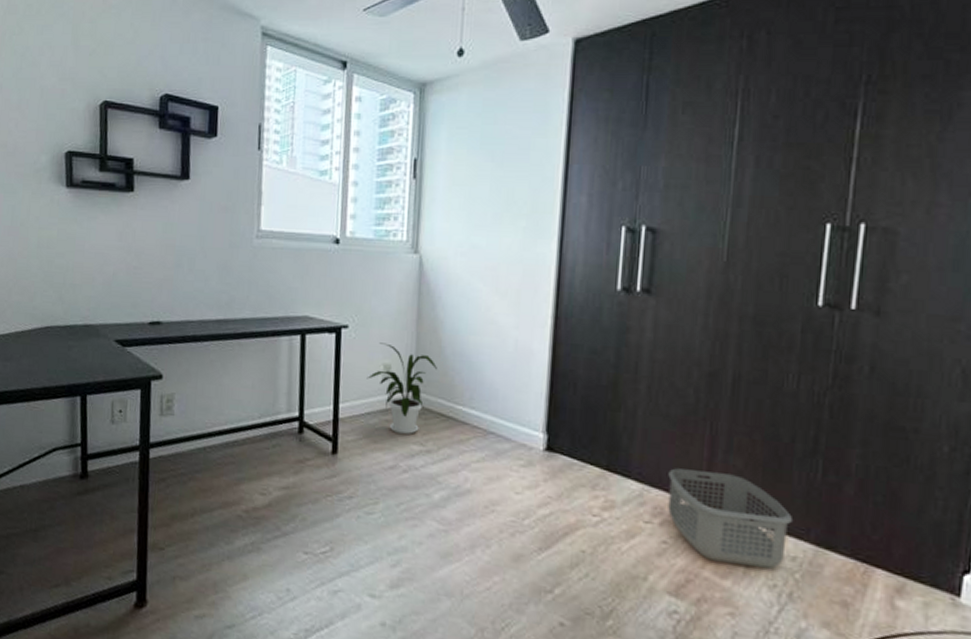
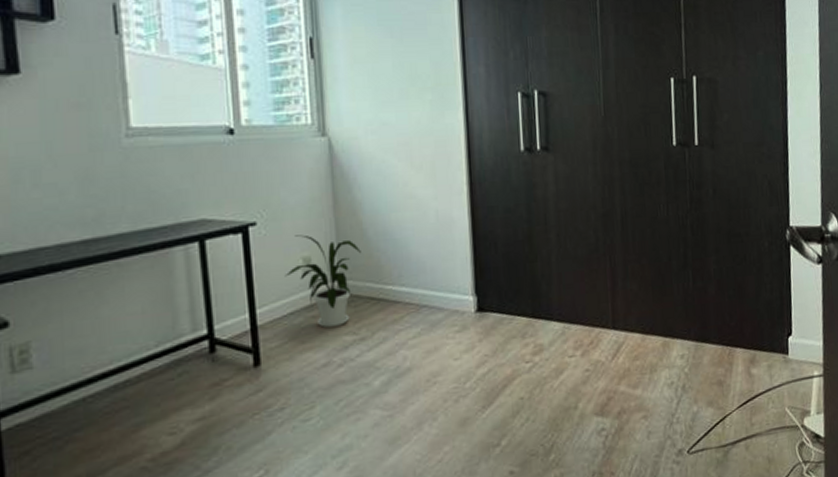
clothes hamper: present [668,468,794,569] -> none [582,297,678,376]

